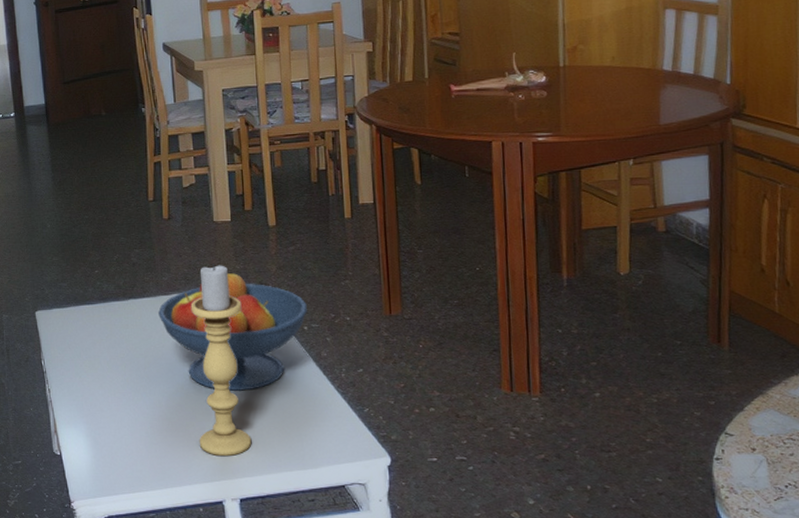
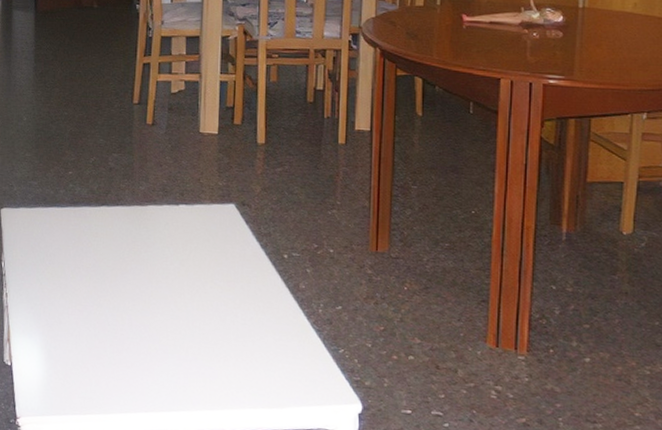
fruit bowl: present [158,273,307,391] -> none [131,189,289,317]
candle holder: present [191,264,252,457] -> none [160,177,220,386]

